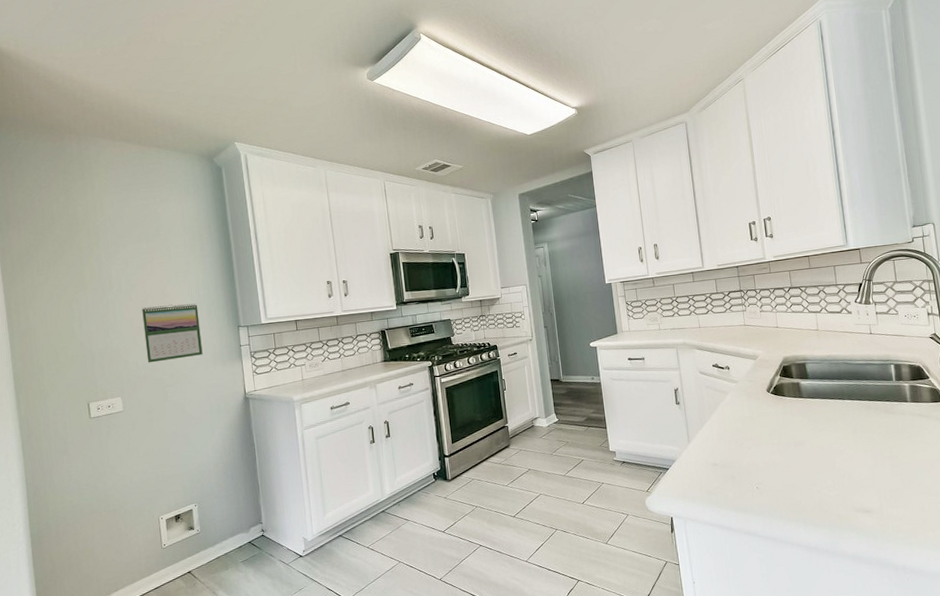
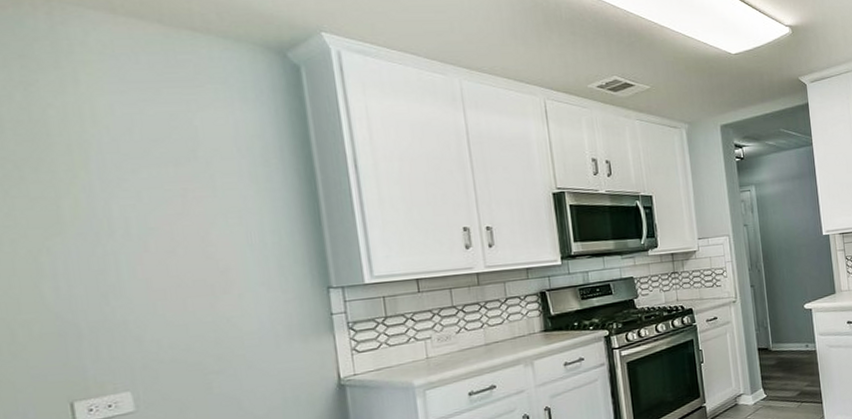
calendar: present [142,303,203,363] -> none [166,255,271,341]

